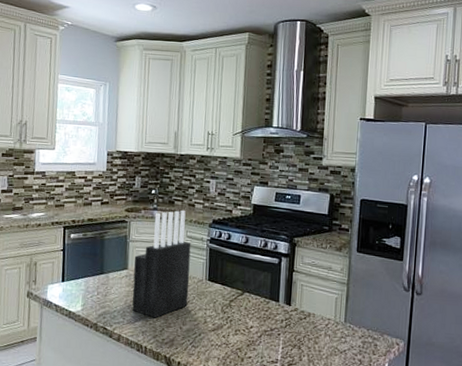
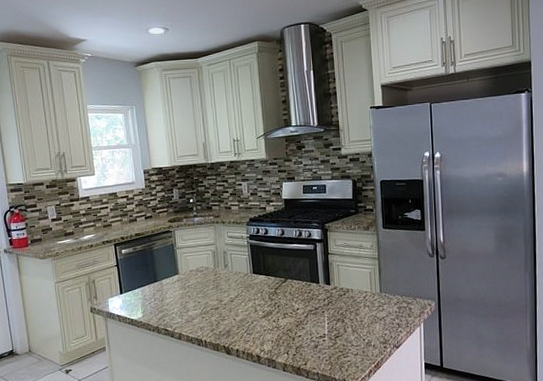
knife block: present [132,210,191,318] -> none [183,213,238,314]

